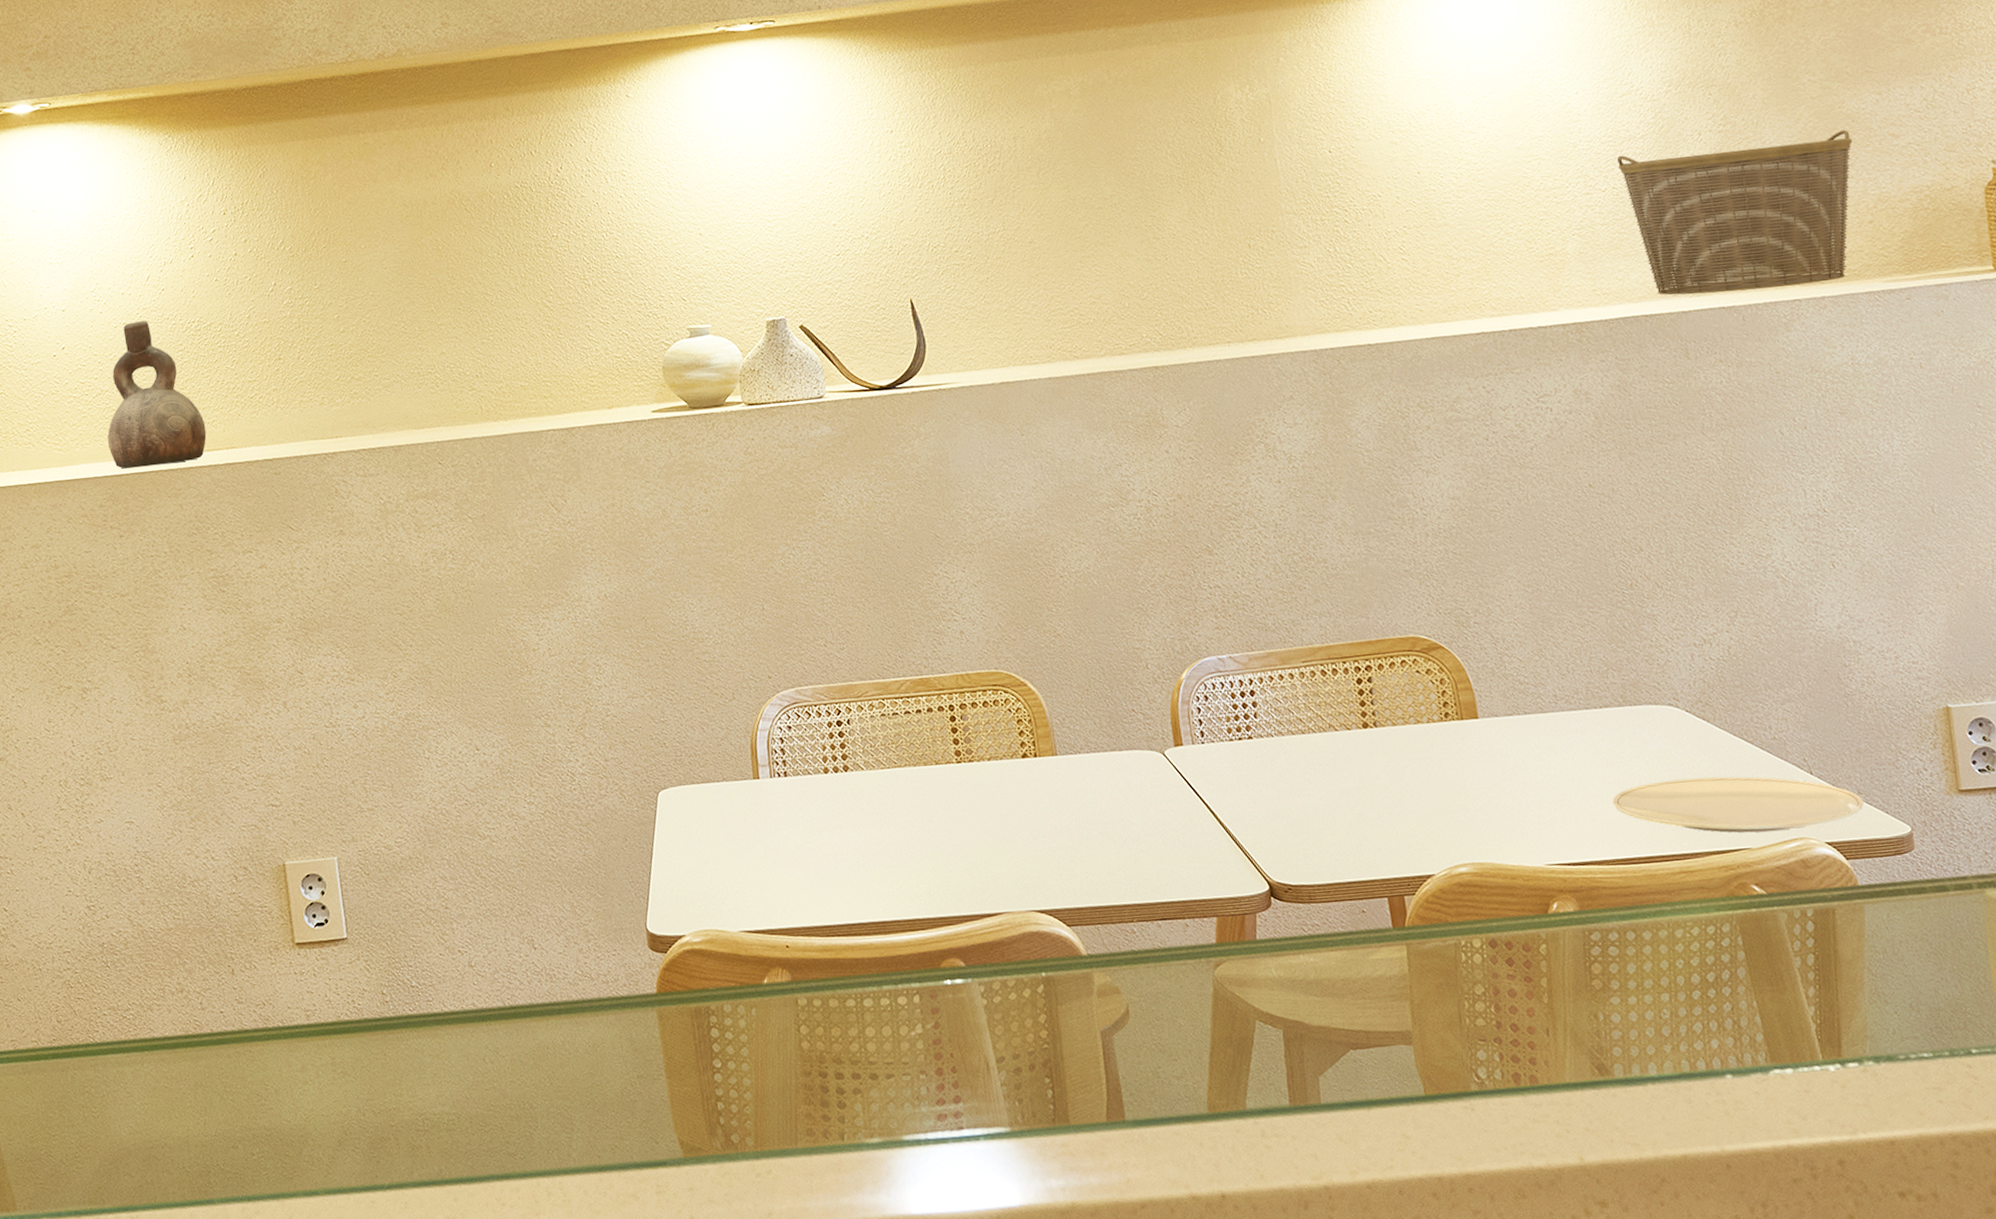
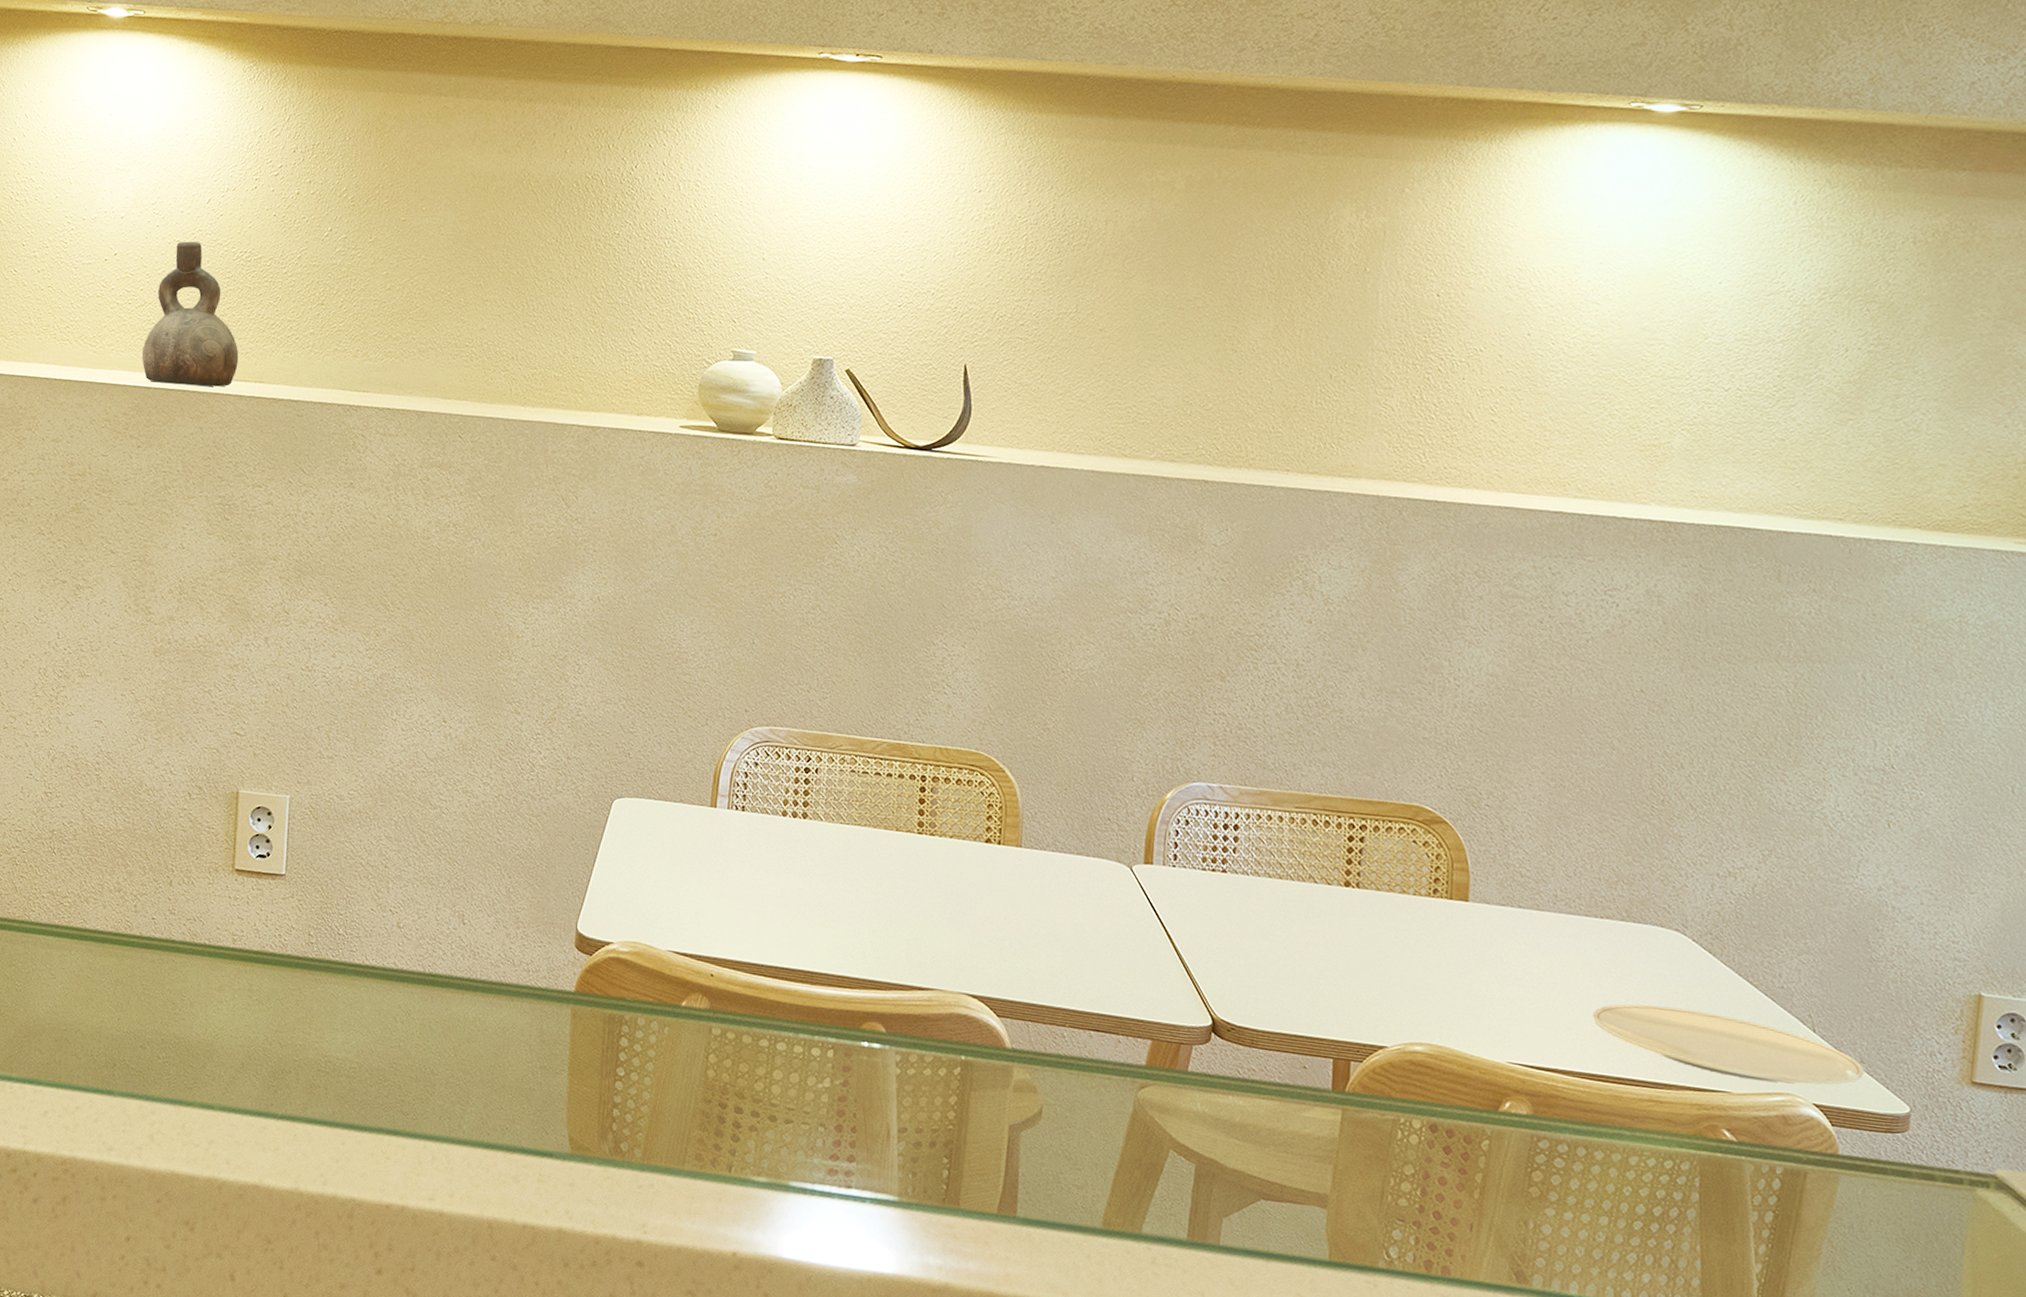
basket: present [1616,129,1853,296] -> none [1748,356,2017,531]

